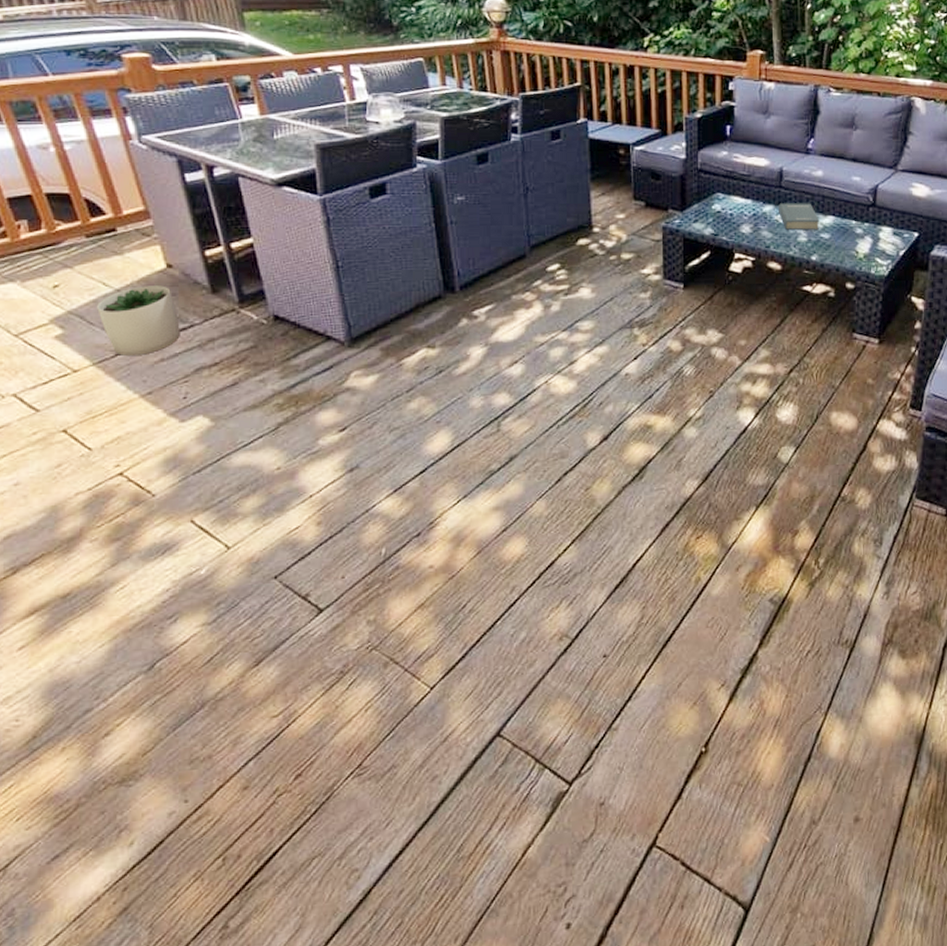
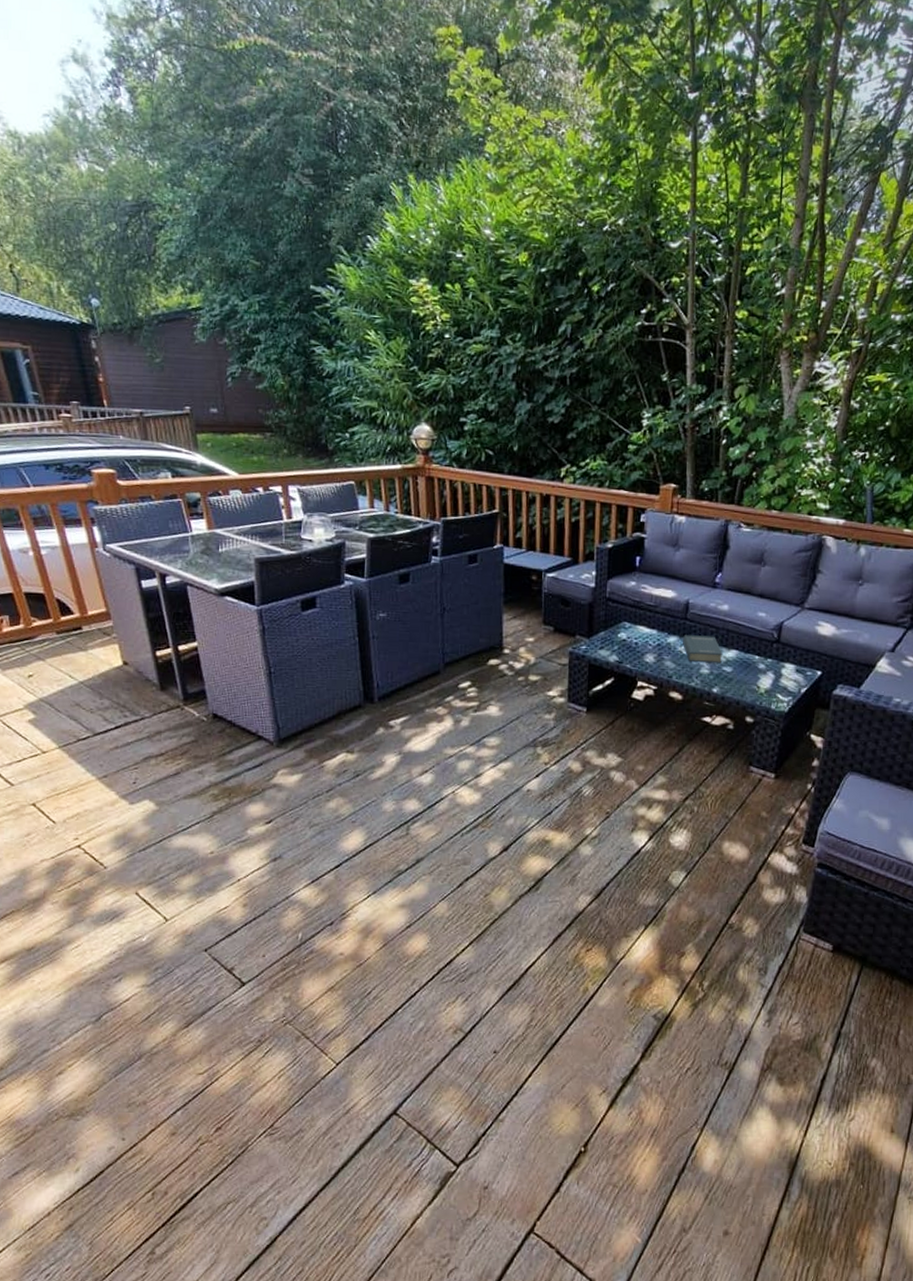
planter: present [97,286,180,357] -> none [64,680,133,743]

